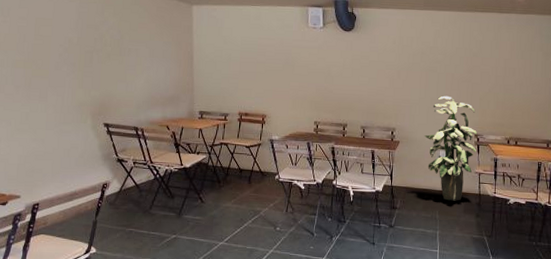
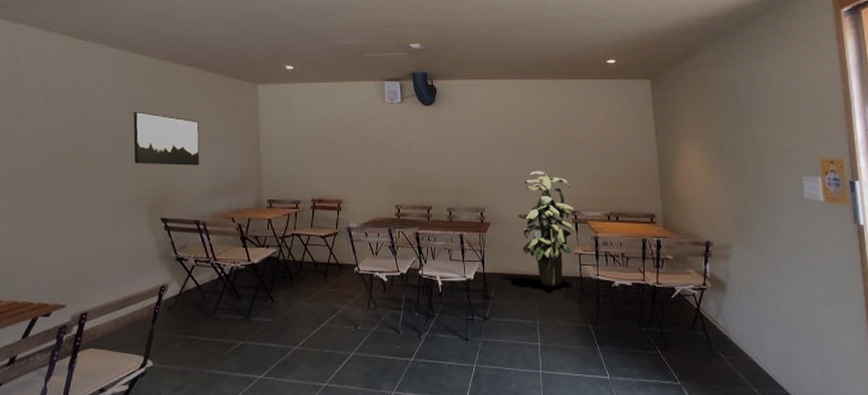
wall art: none [79,25,139,78] -> present [133,111,200,166]

